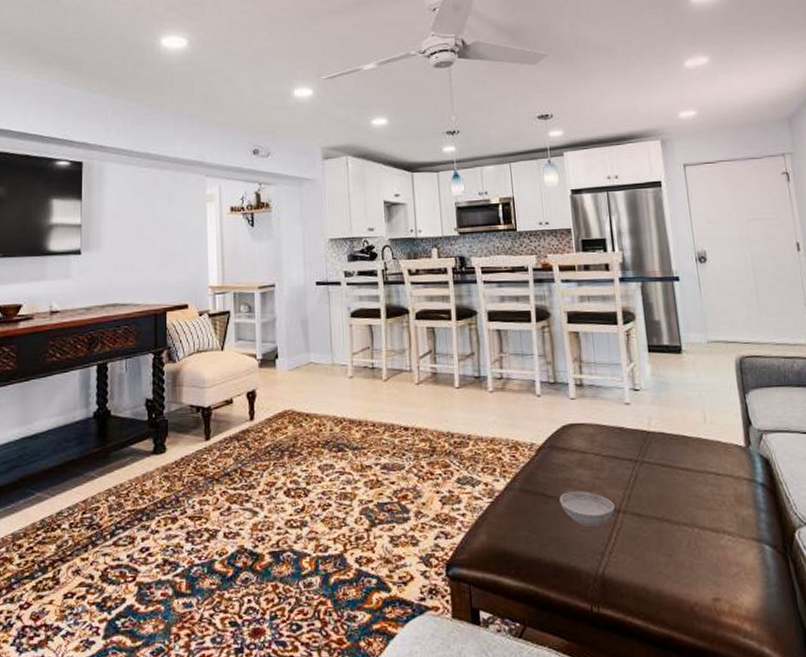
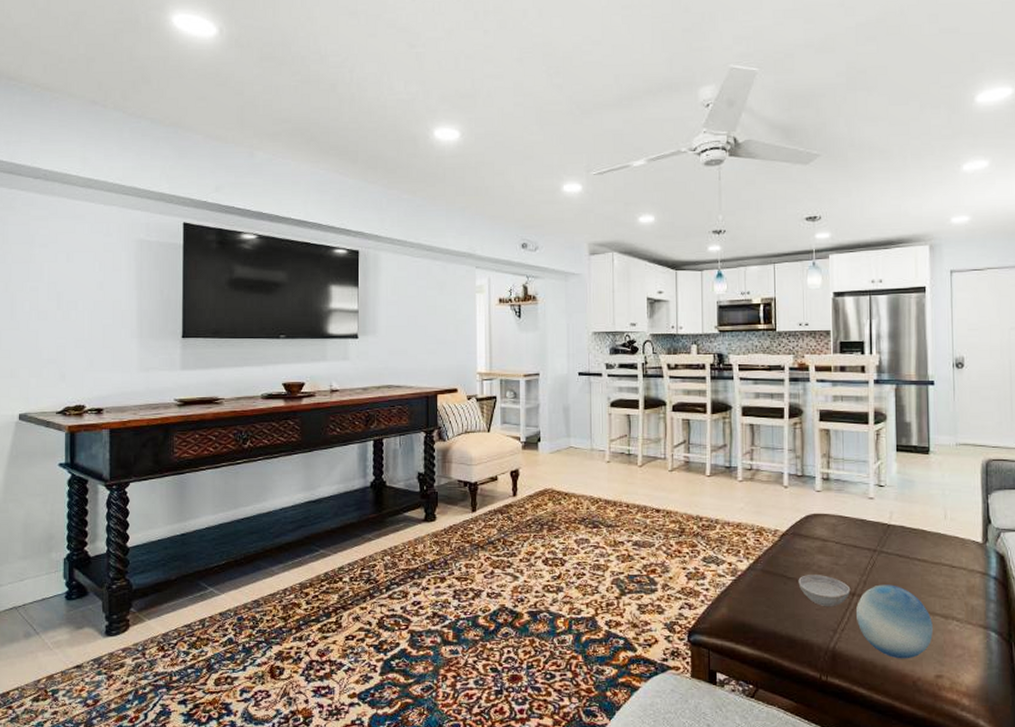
decorative ball: none [622,498,706,582] -> present [855,584,933,659]

